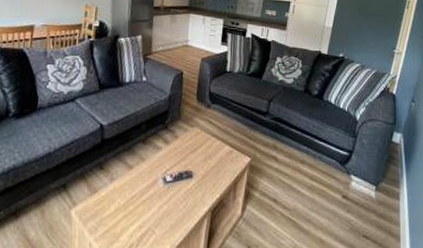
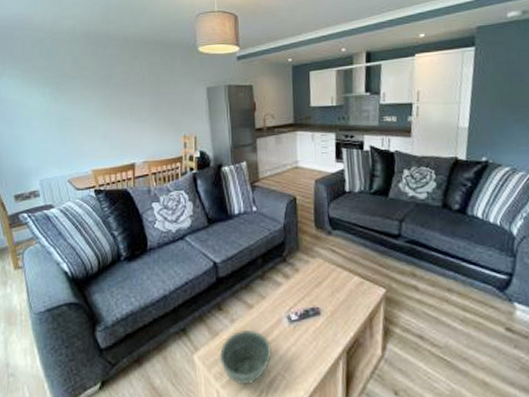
bowl: none [96,188,146,239] -> present [220,329,273,386]

